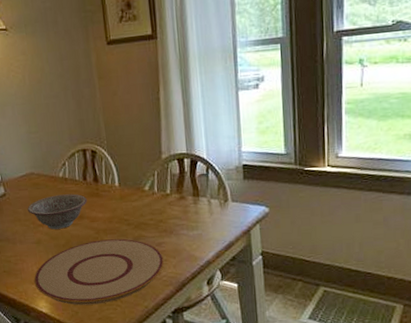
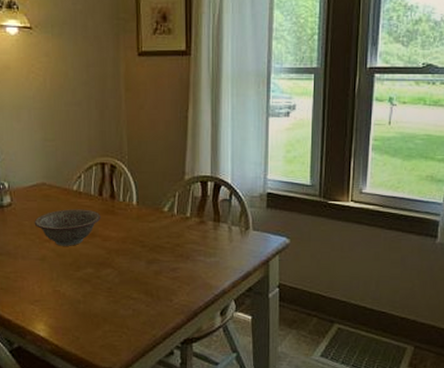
plate: present [34,238,164,305] -> none [33,261,177,330]

